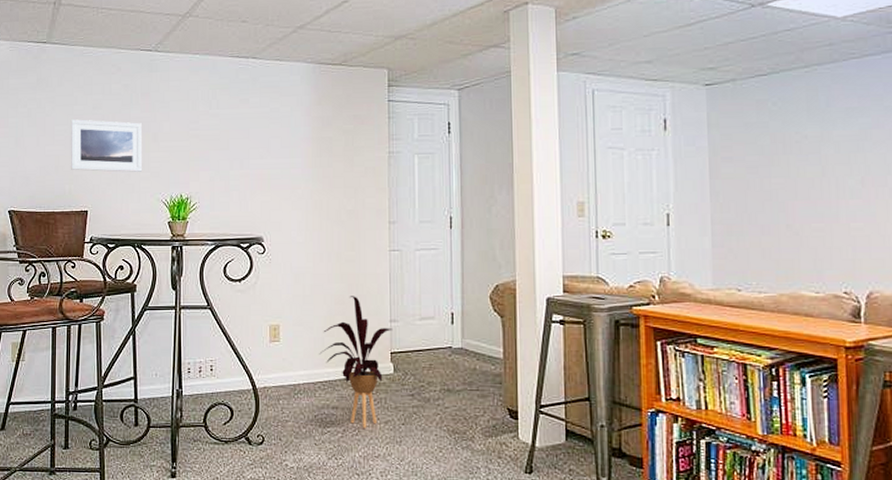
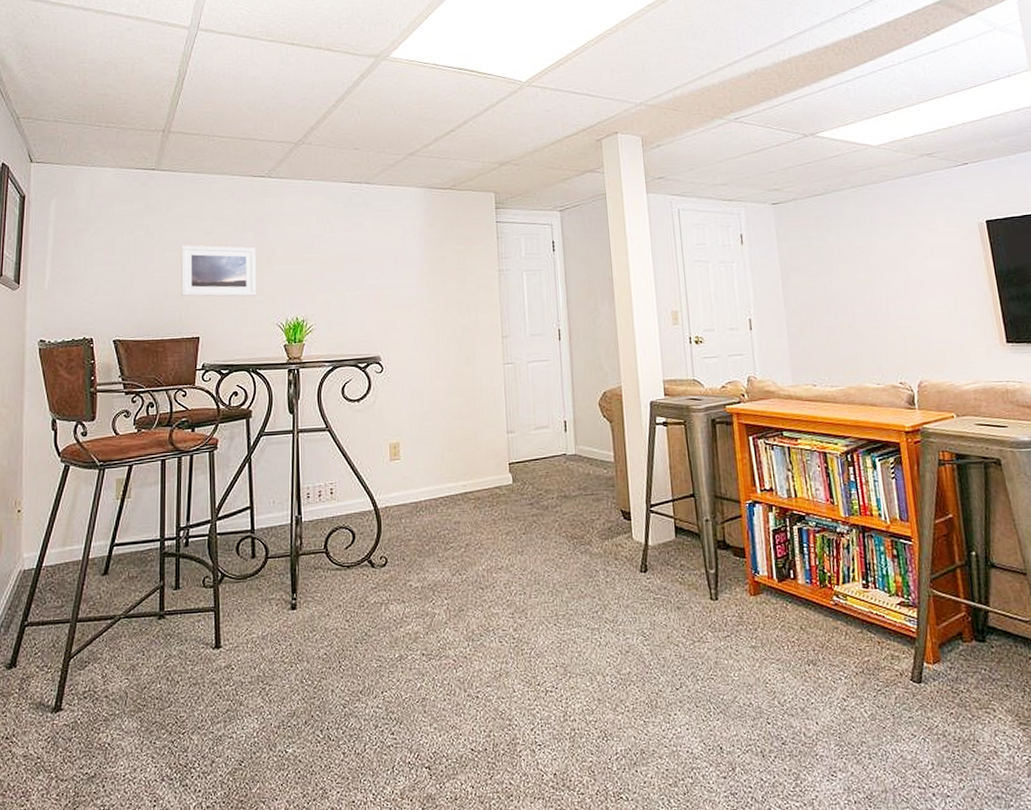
house plant: present [319,296,393,428] -> none [440,410,510,541]

